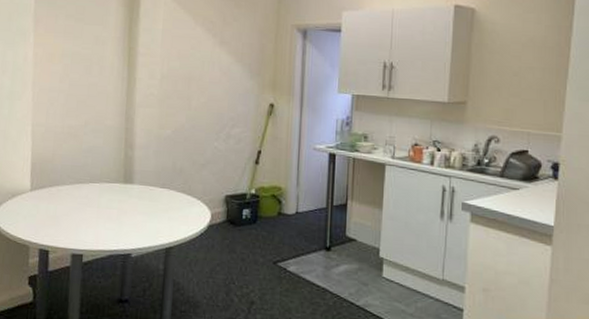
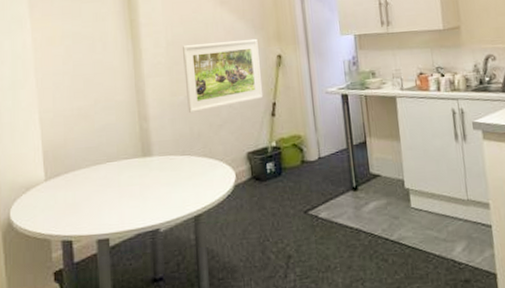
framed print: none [173,81,252,148] -> present [183,38,264,113]

